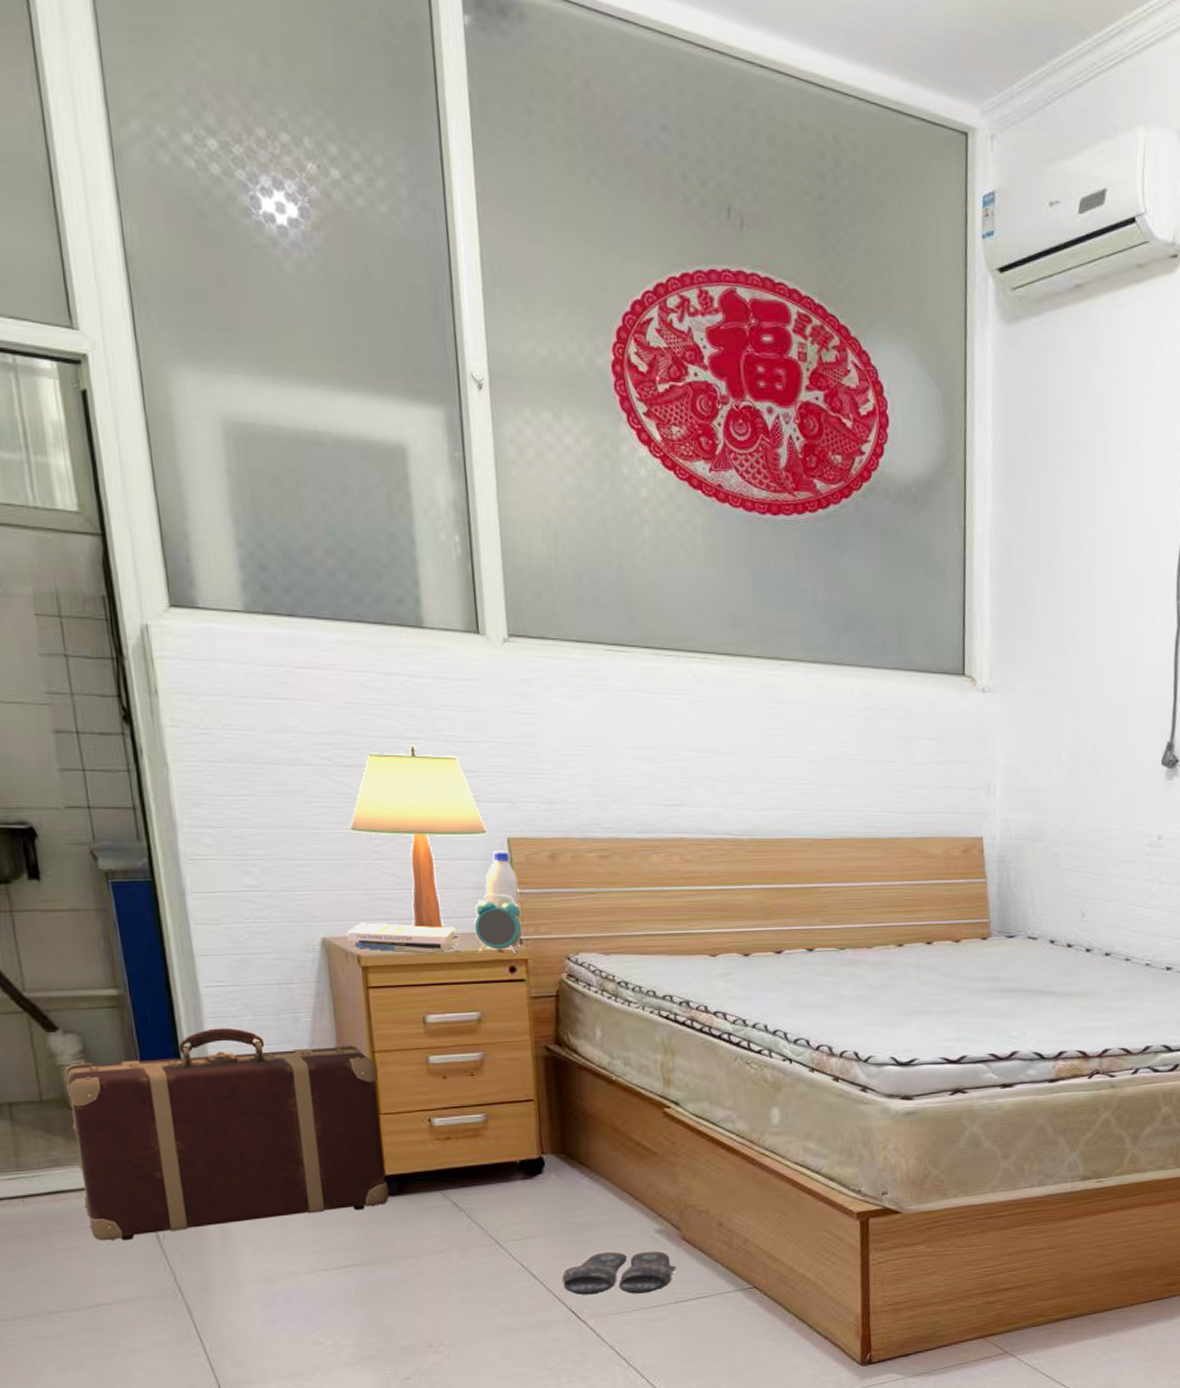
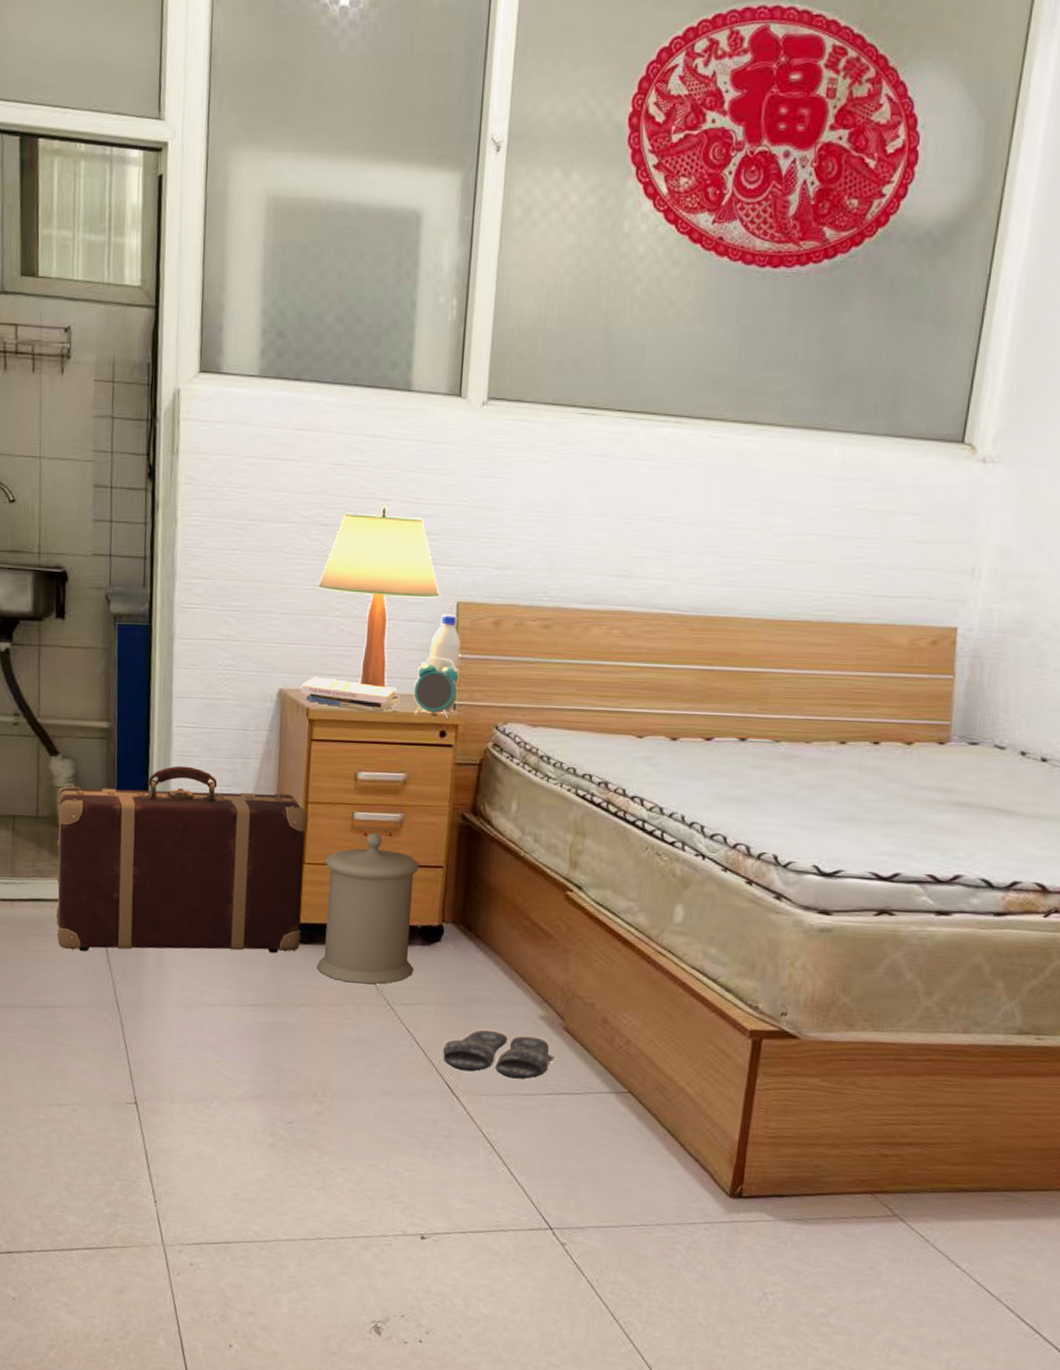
trash bin: none [403,1074,519,1228] -> present [317,832,420,985]

